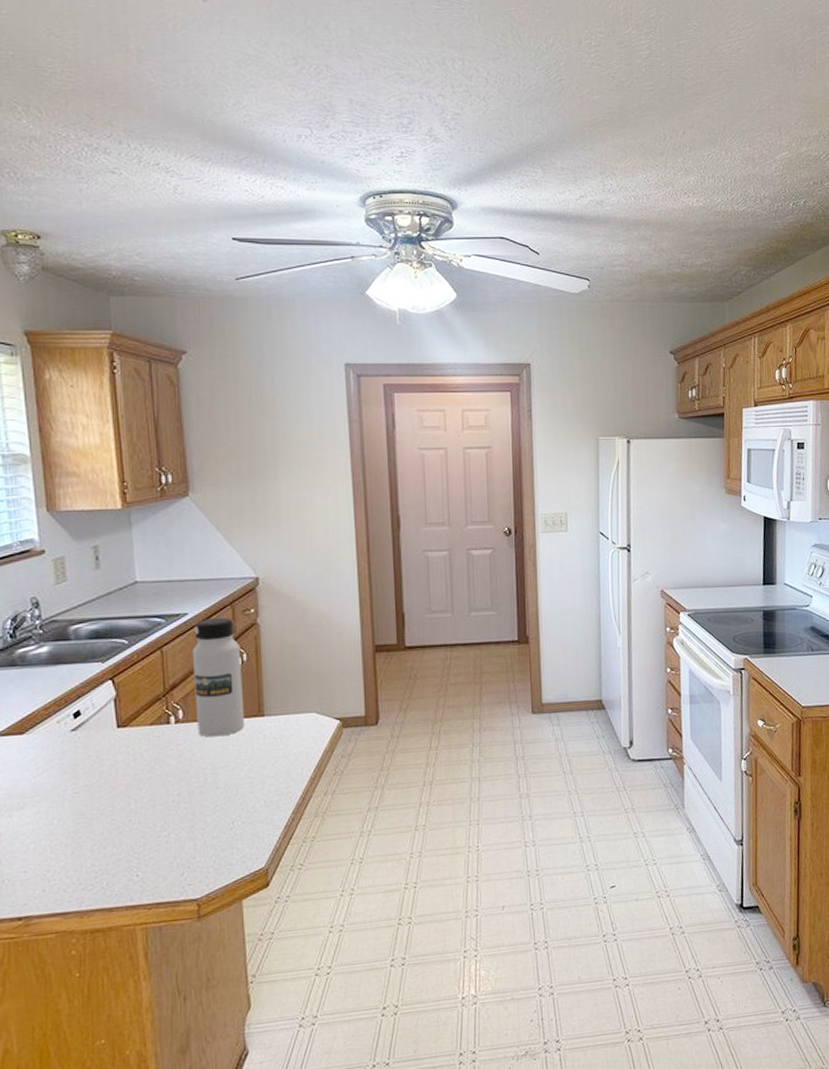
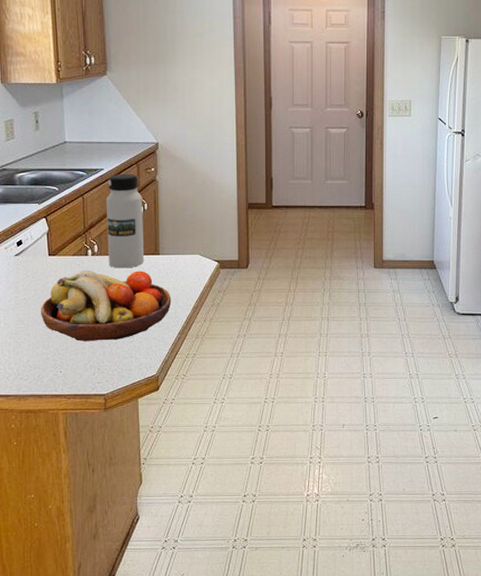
fruit bowl: none [108,737,282,834] -> present [41,270,172,341]

